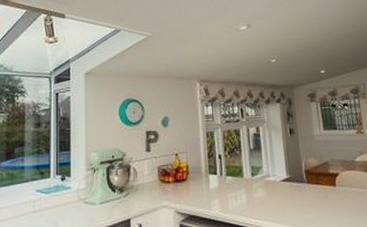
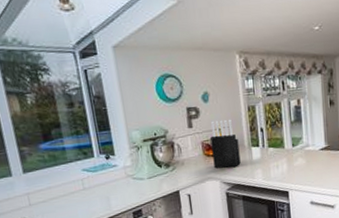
knife block: none [167,144,197,196] -> present [210,119,241,169]

